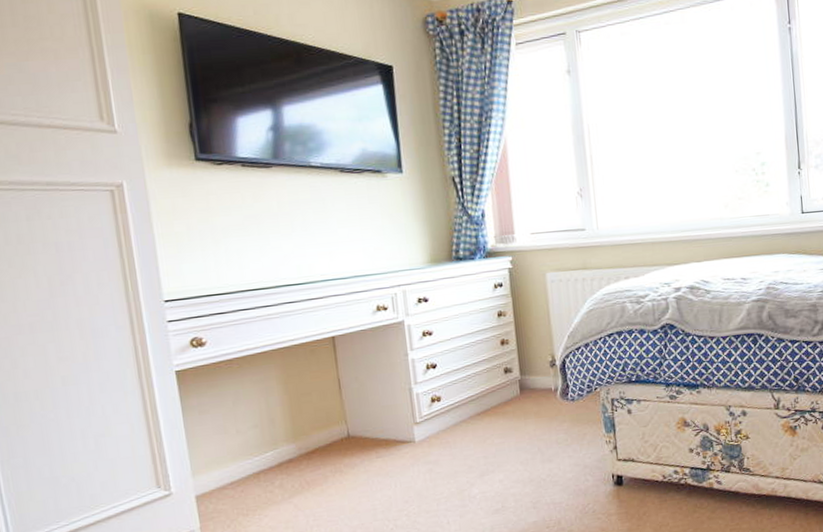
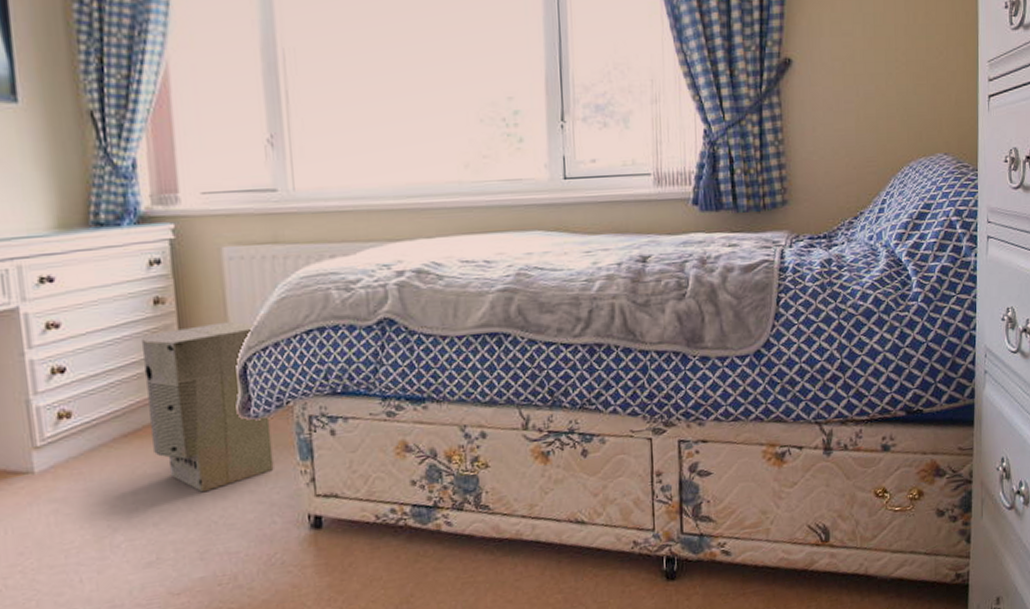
air purifier: none [489,328,586,457] -> present [140,321,274,493]

